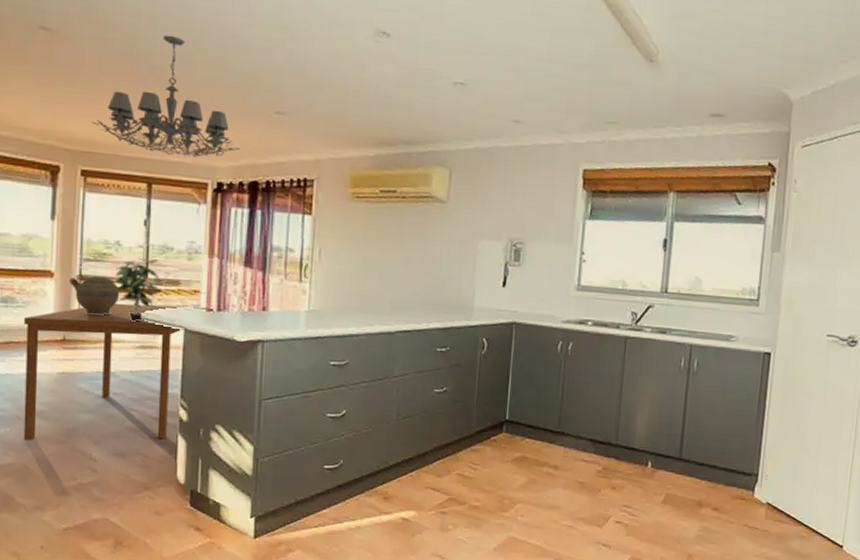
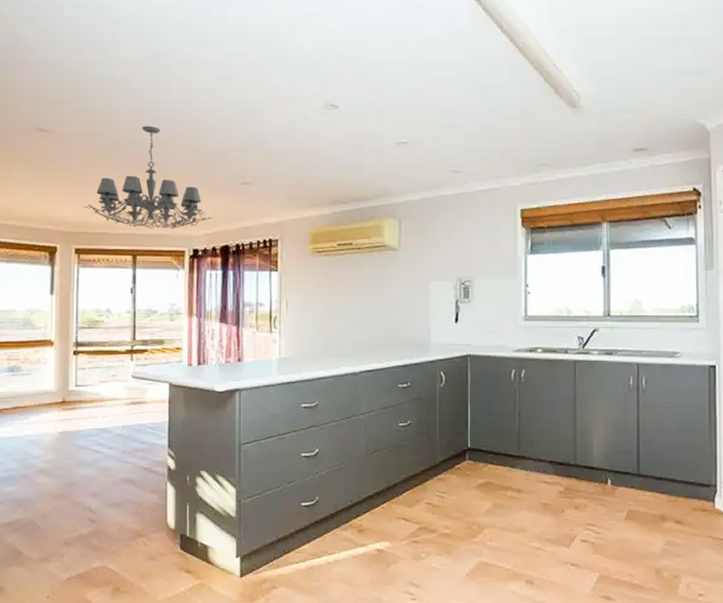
dining table: present [23,303,214,440] -> none [29,363,195,496]
ceramic jug: present [70,276,120,316] -> none [67,341,112,378]
potted plant: present [115,258,160,322] -> none [107,323,146,380]

